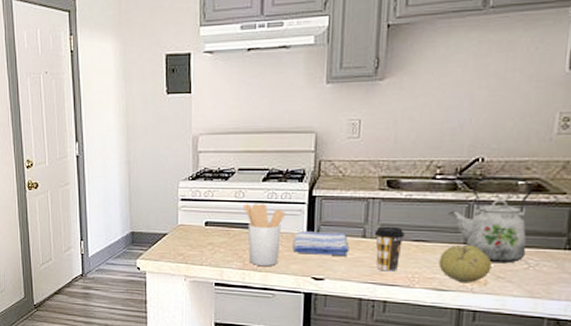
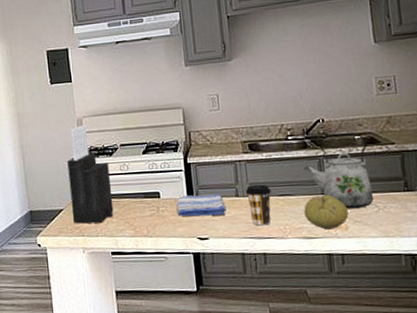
knife block: none [176,144,223,251] -> present [67,125,114,224]
utensil holder: present [244,203,285,266] -> none [129,174,166,232]

